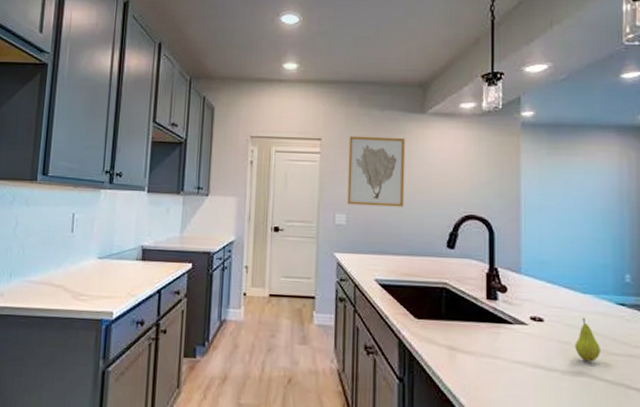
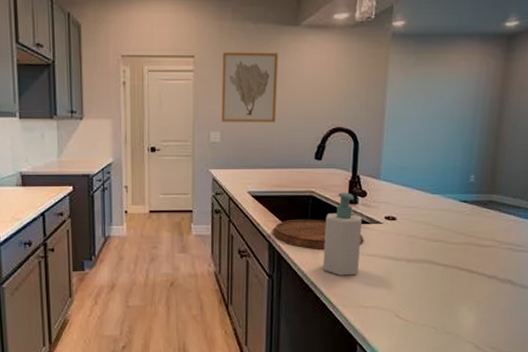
cutting board: none [402,313,507,351] -> present [272,219,363,249]
soap bottle: none [461,286,504,386] -> present [322,193,362,276]
fruit: present [575,317,600,362] -> none [420,214,442,251]

